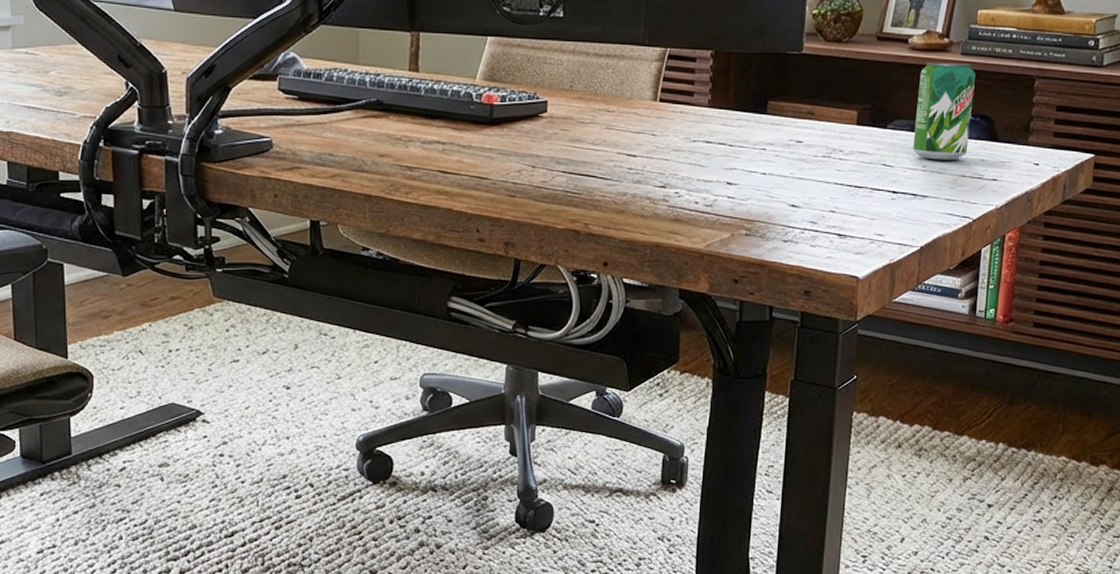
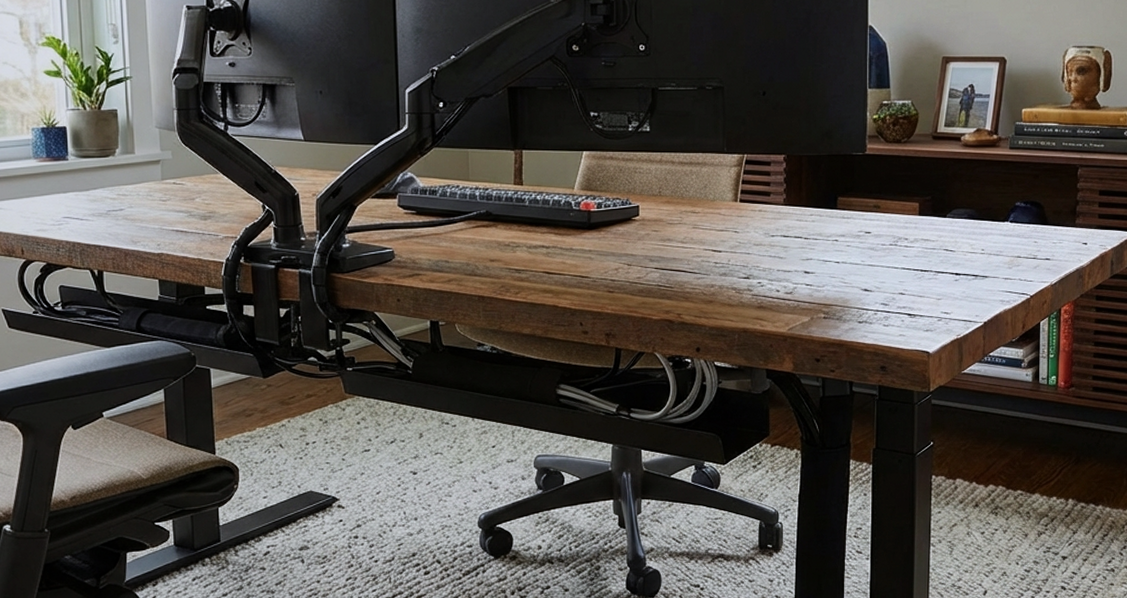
beverage can: present [913,61,976,160] -> none [971,156,1024,244]

